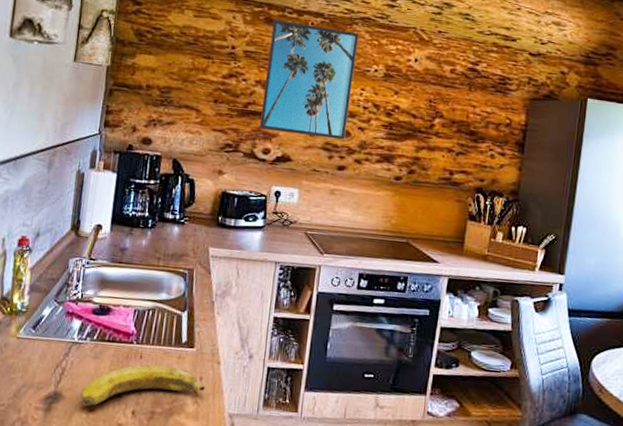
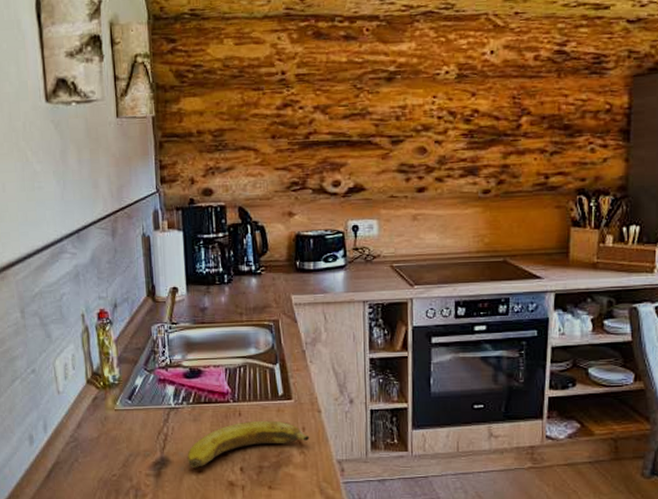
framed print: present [260,19,359,140] -> none [323,31,423,160]

